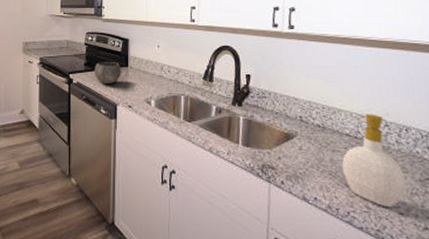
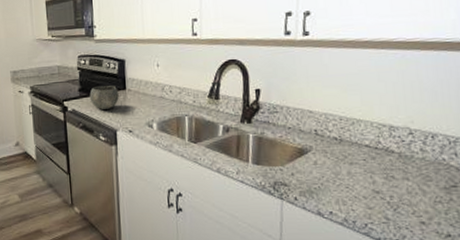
soap bottle: present [342,114,406,208] -> none [360,122,429,217]

